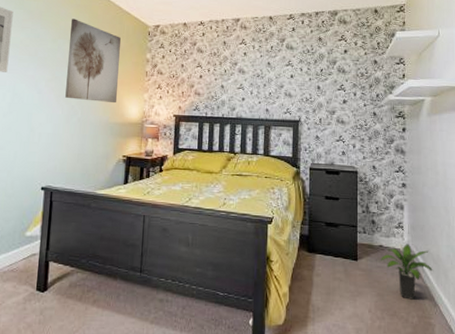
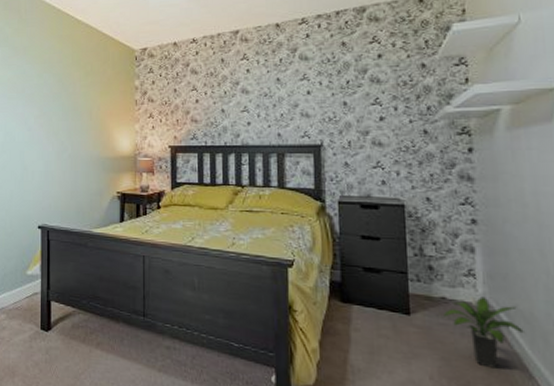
wall art: present [65,18,121,102] -> none [55,50,106,136]

